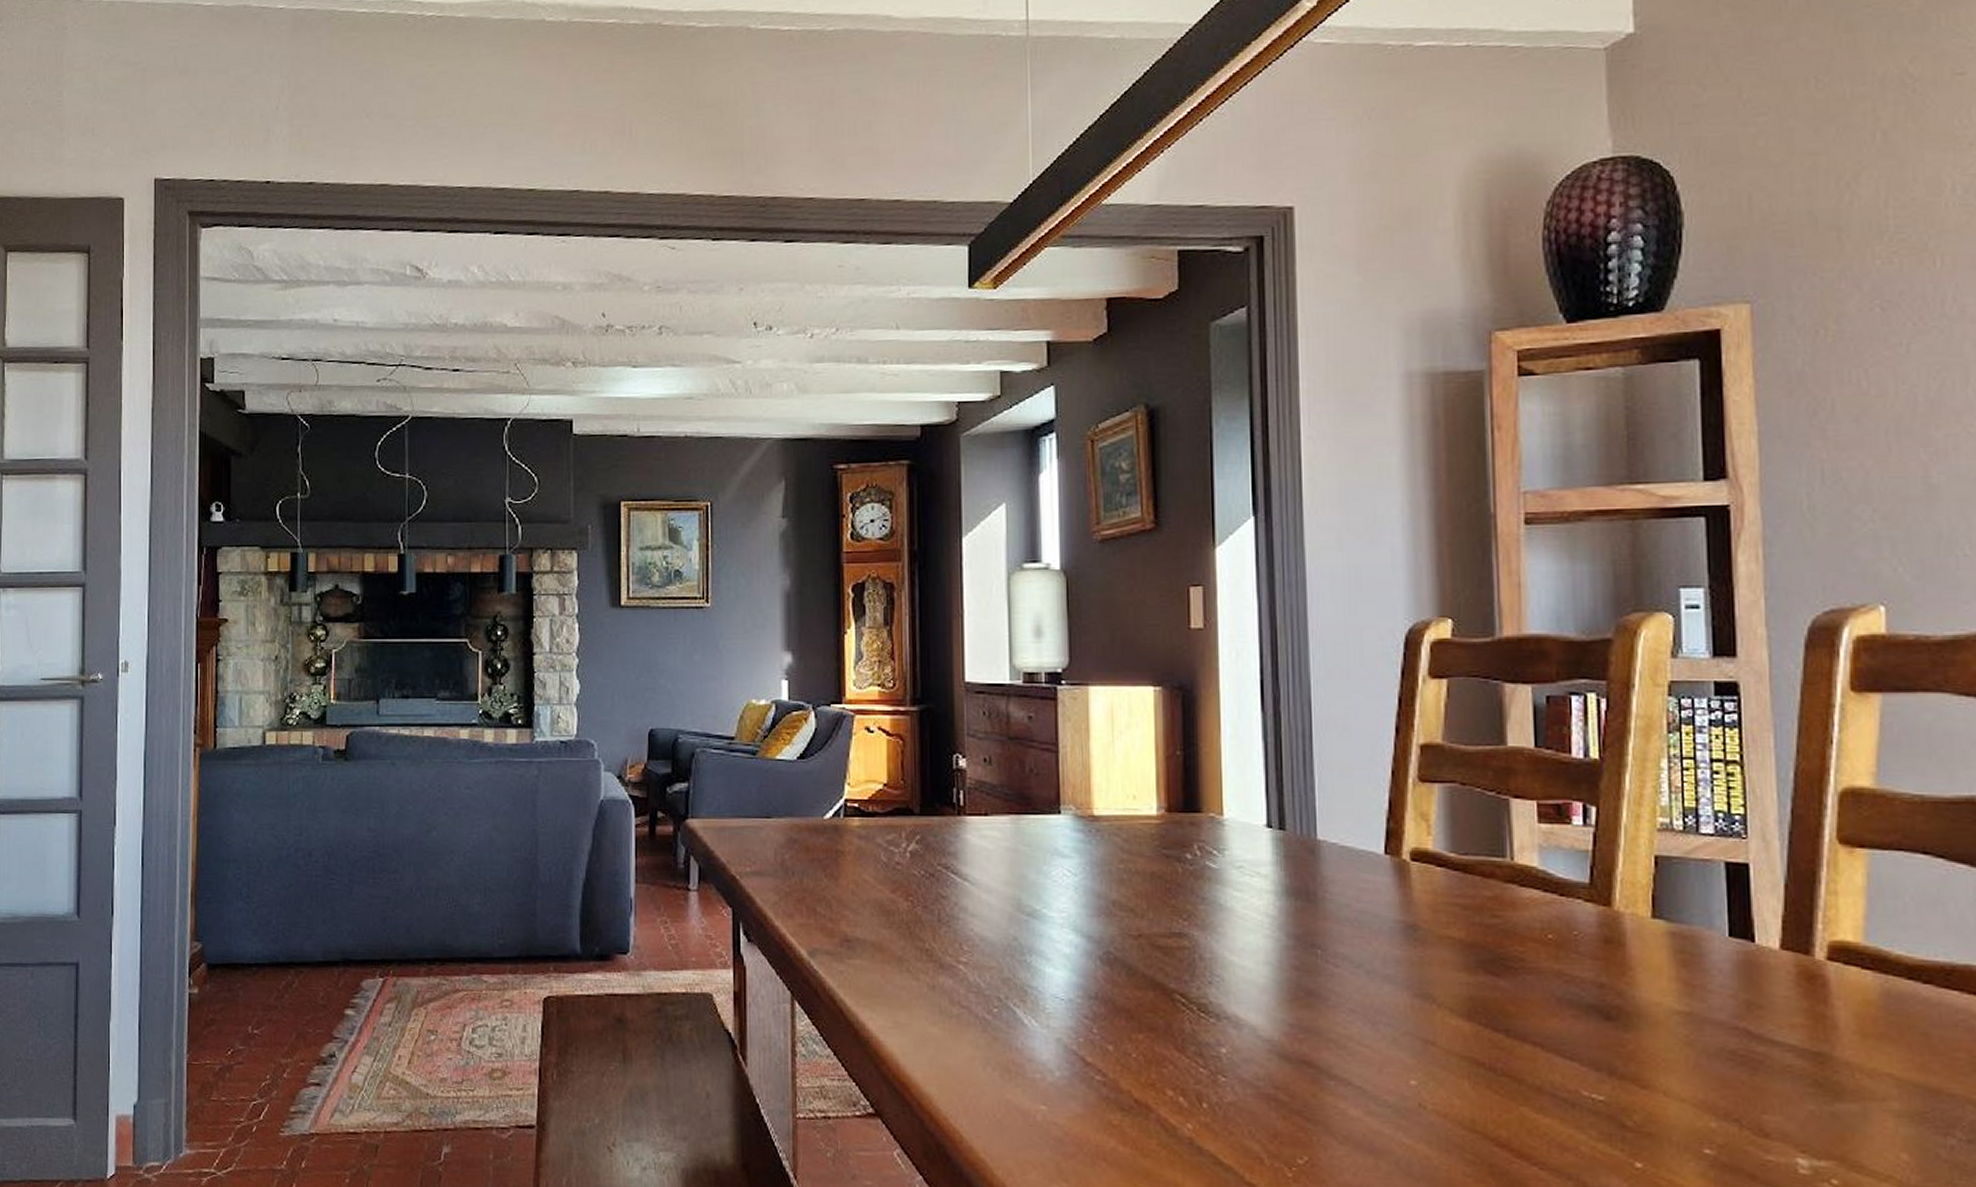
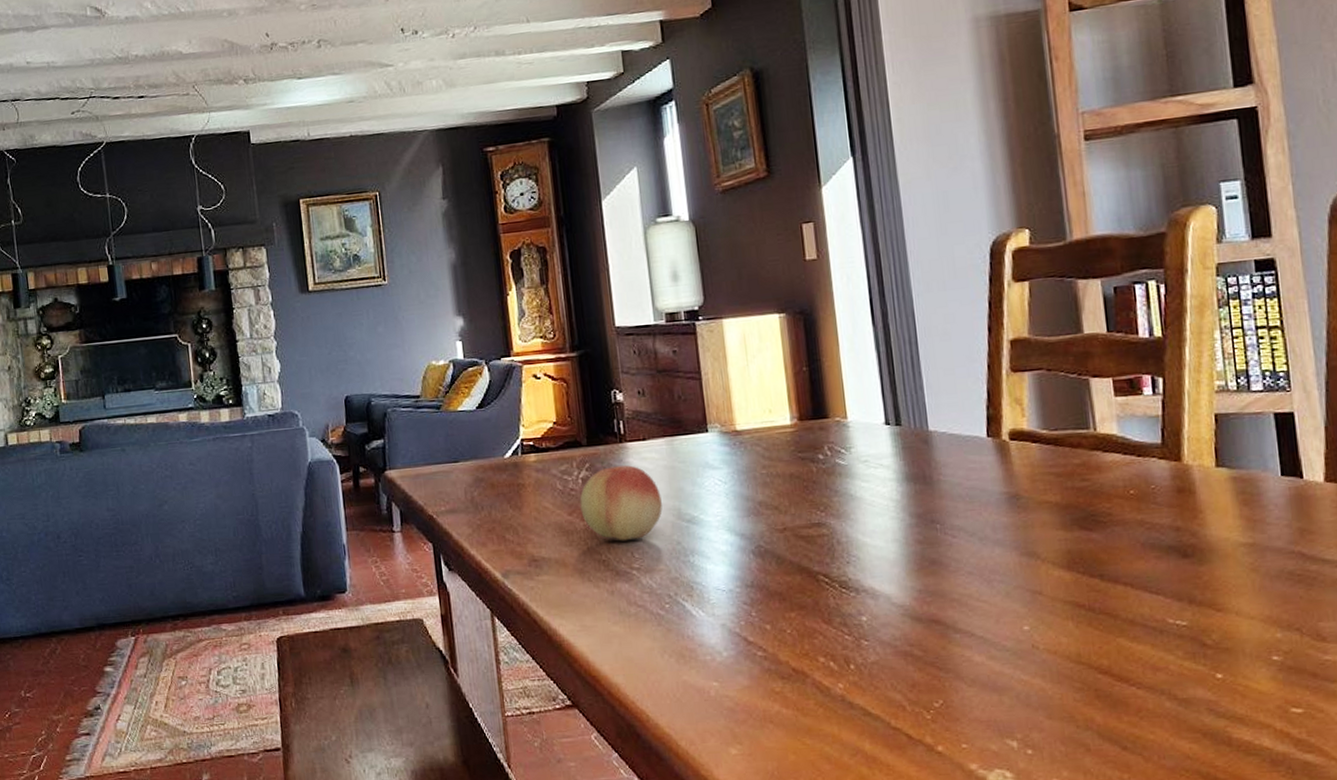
fruit: none [905,842,1000,930] -> present [579,465,663,541]

